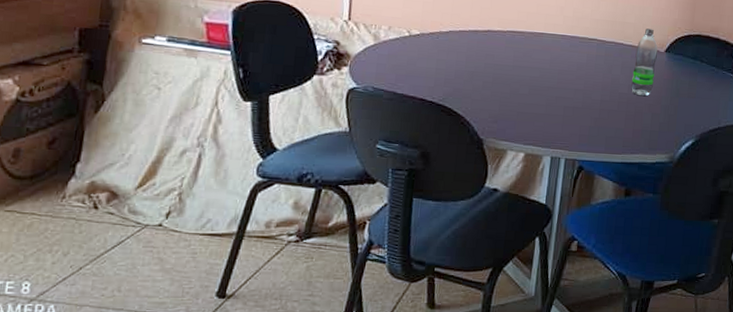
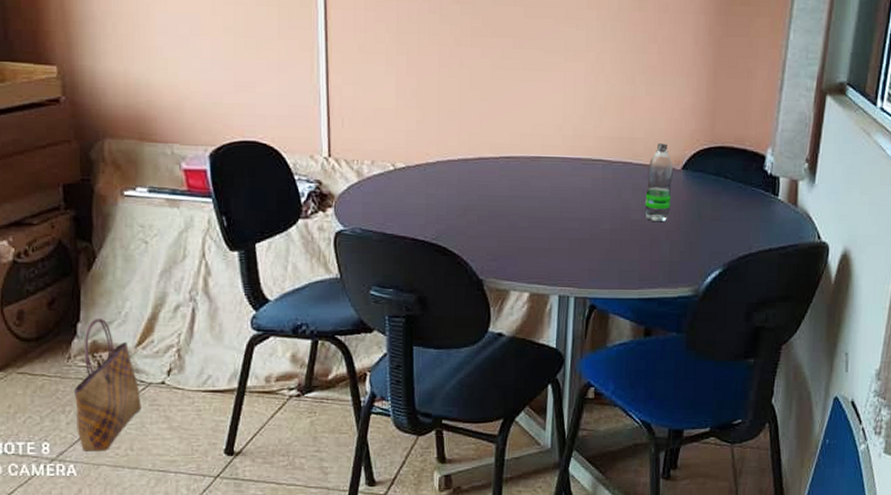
tote bag: none [62,159,135,292] -> present [73,318,142,452]

